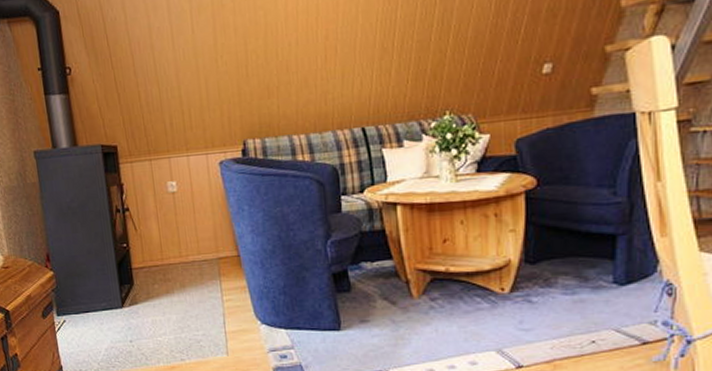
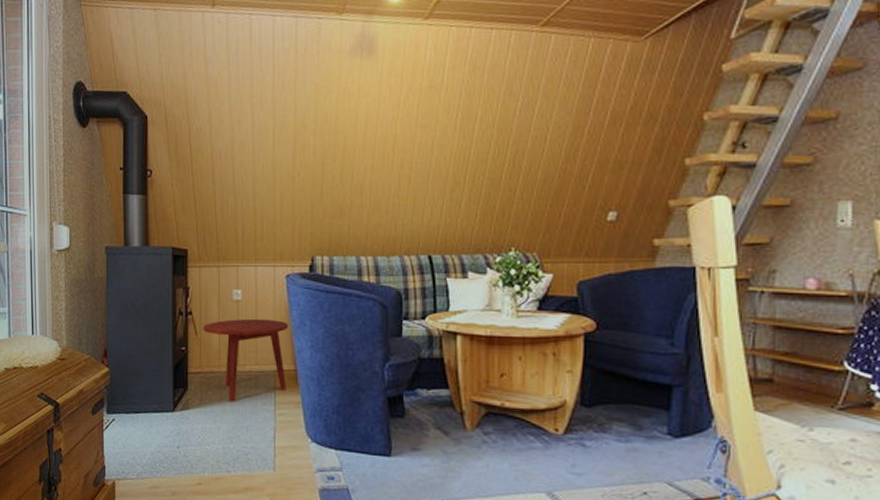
side table: none [141,208,231,293] -> present [203,318,289,402]

